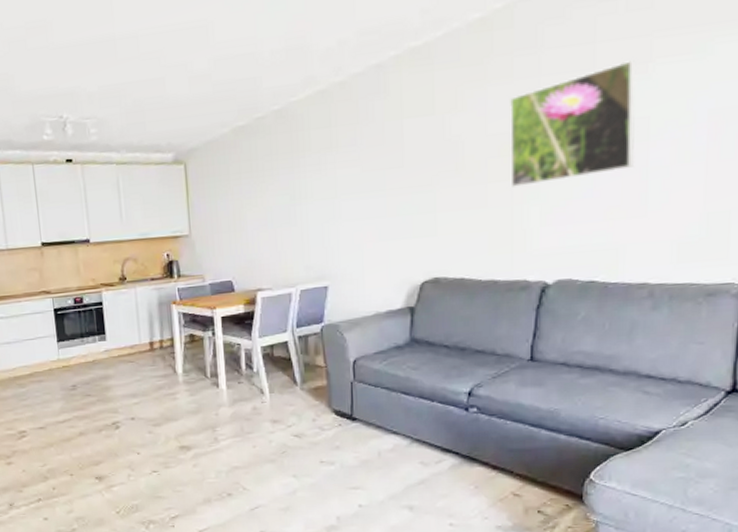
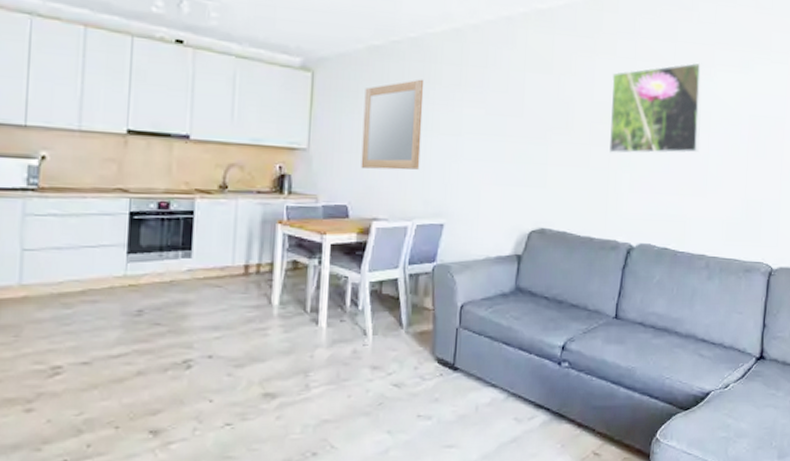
home mirror: none [235,149,298,245] -> present [361,79,424,170]

